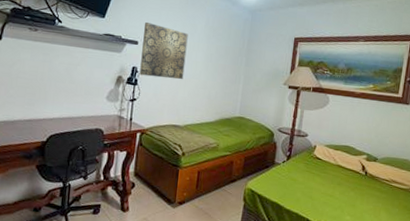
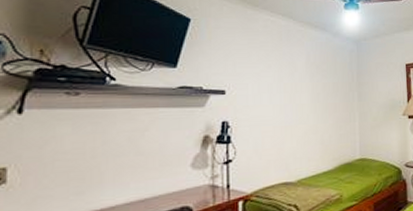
wall art: present [139,22,188,80] -> none [232,67,289,131]

